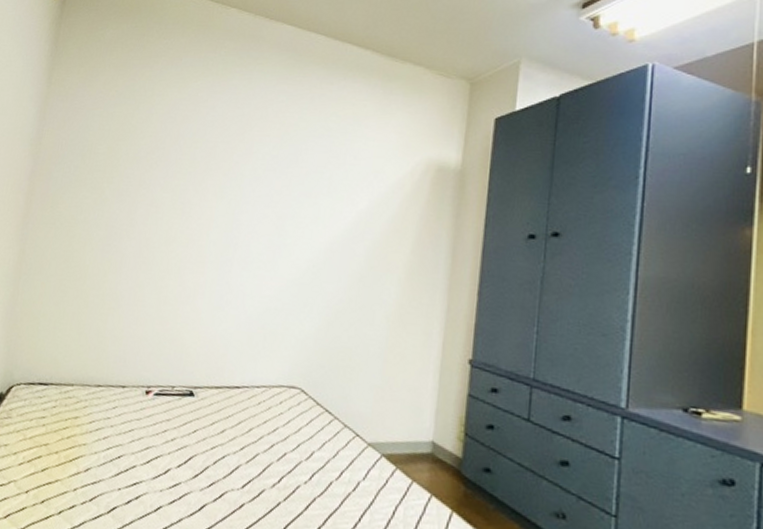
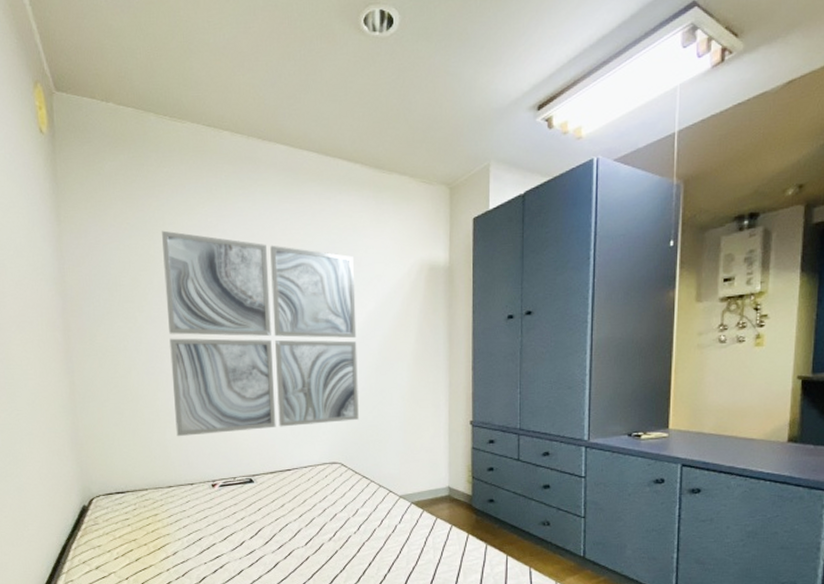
wall art: none [118,101,350,338] -> present [162,230,359,437]

